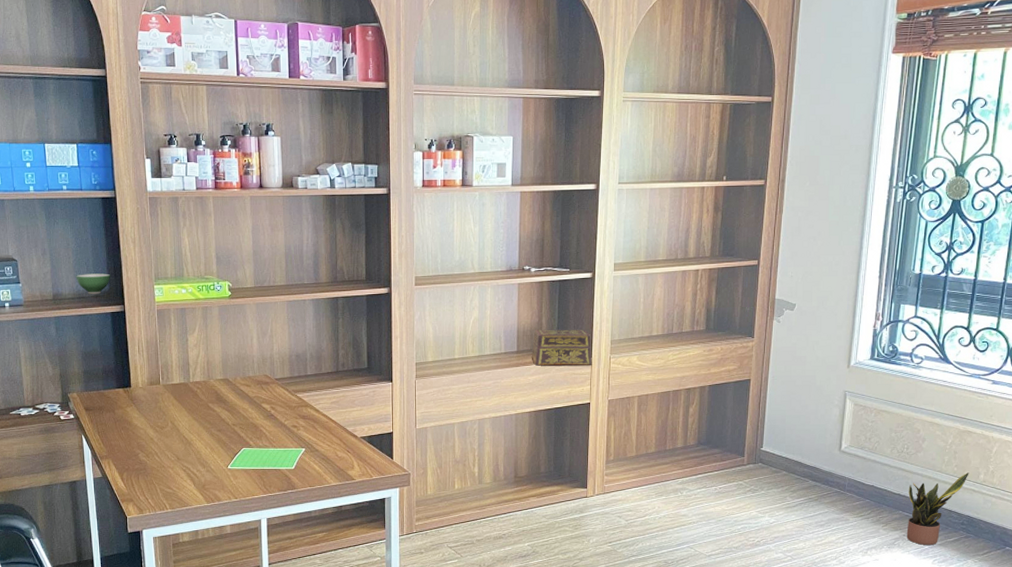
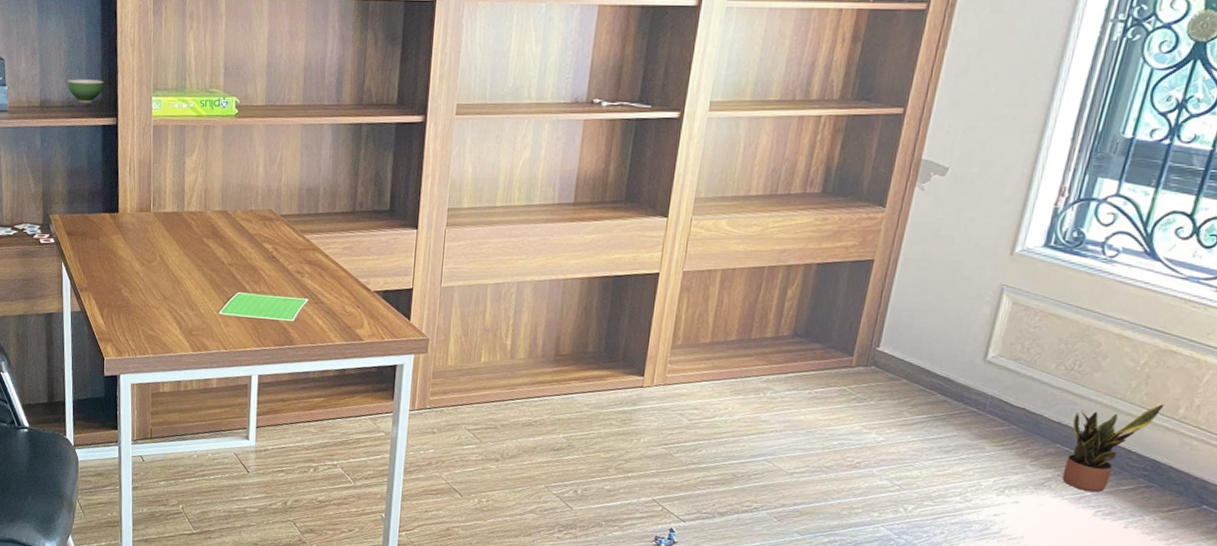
decorative box: present [531,329,592,366] -> none [590,178,670,228]

